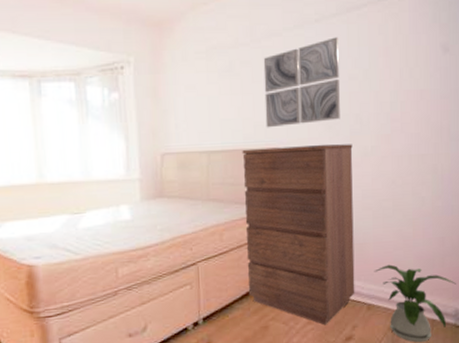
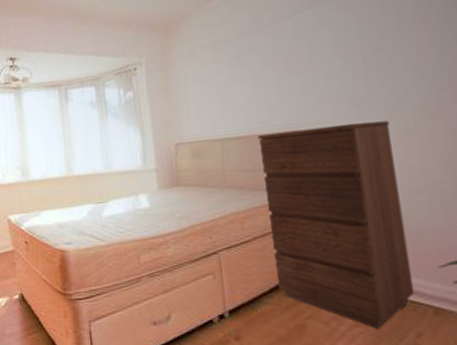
wall art: present [263,37,340,128] -> none [272,11,370,112]

